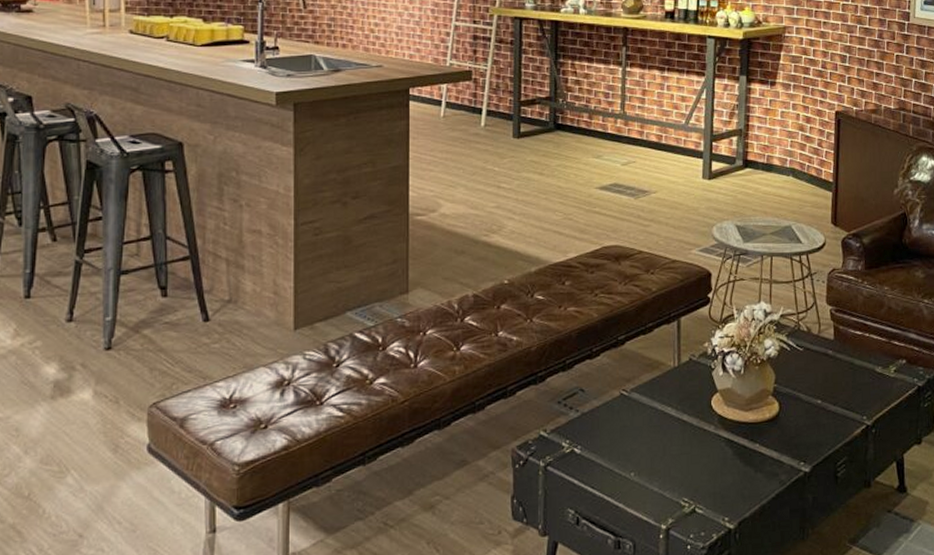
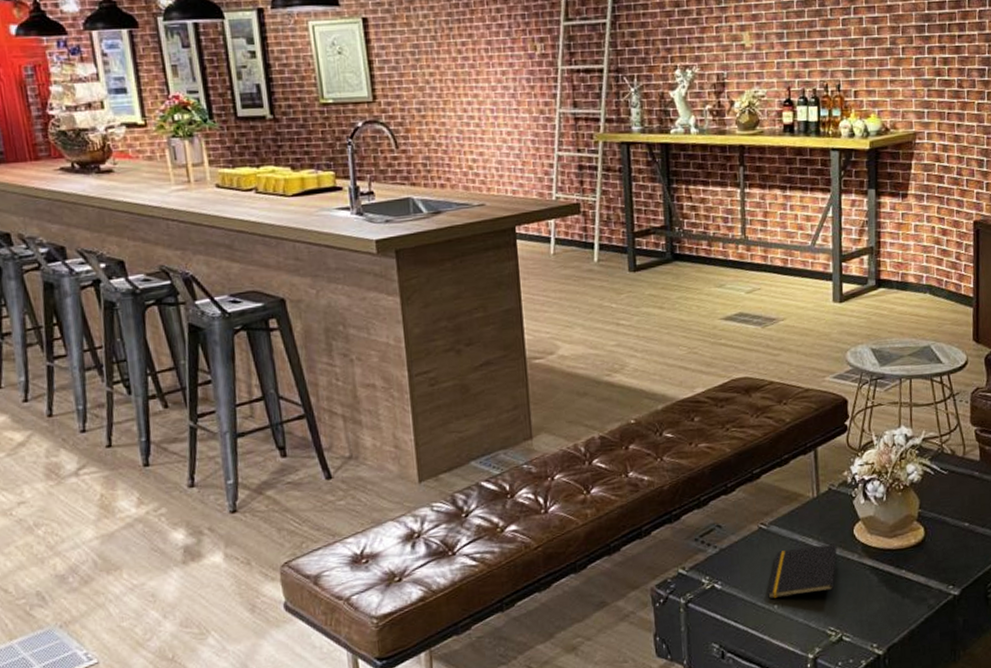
notepad: none [625,413,695,466] -> present [767,543,837,599]

